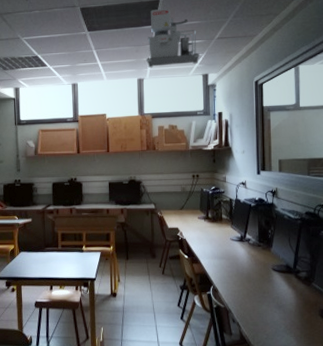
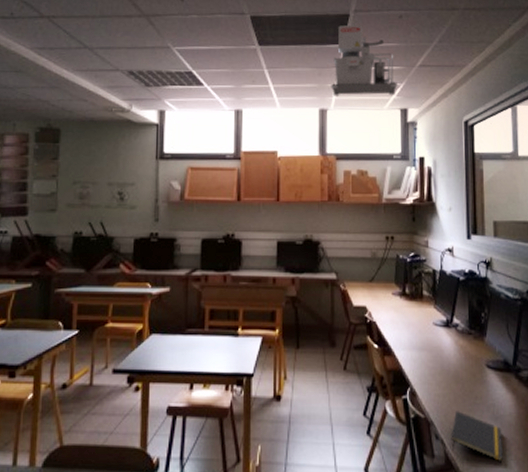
notepad: none [244,302,286,338] -> present [451,411,504,463]

